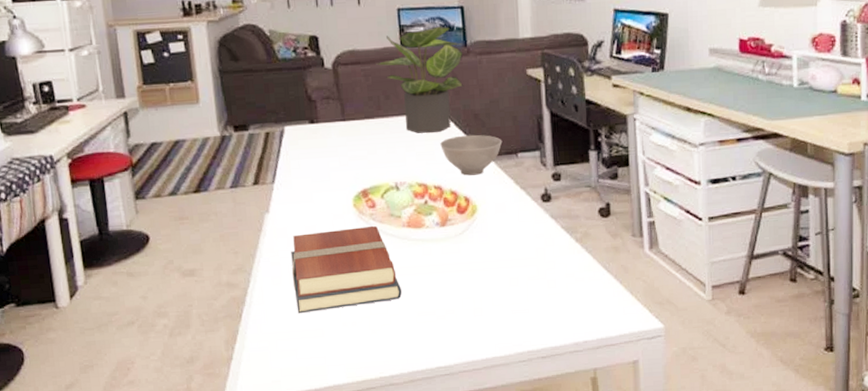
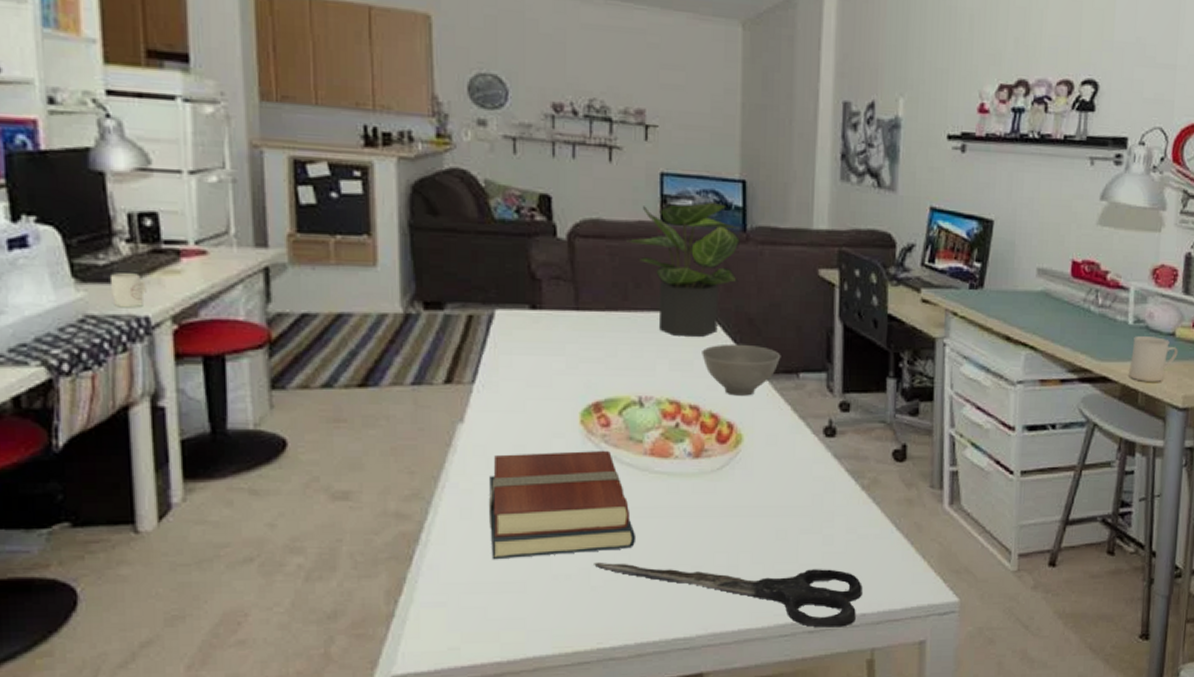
mug: none [25,126,49,151] -> present [109,273,147,308]
scissors: none [372,306,583,353] -> present [594,563,862,628]
mug: none [797,95,841,135] -> present [1129,336,1178,383]

